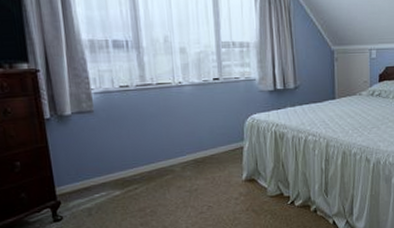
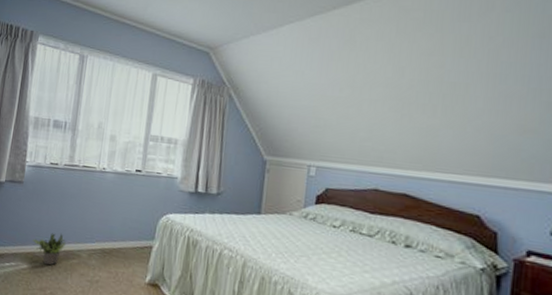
potted plant: none [118,153,156,187] -> present [31,233,66,265]

